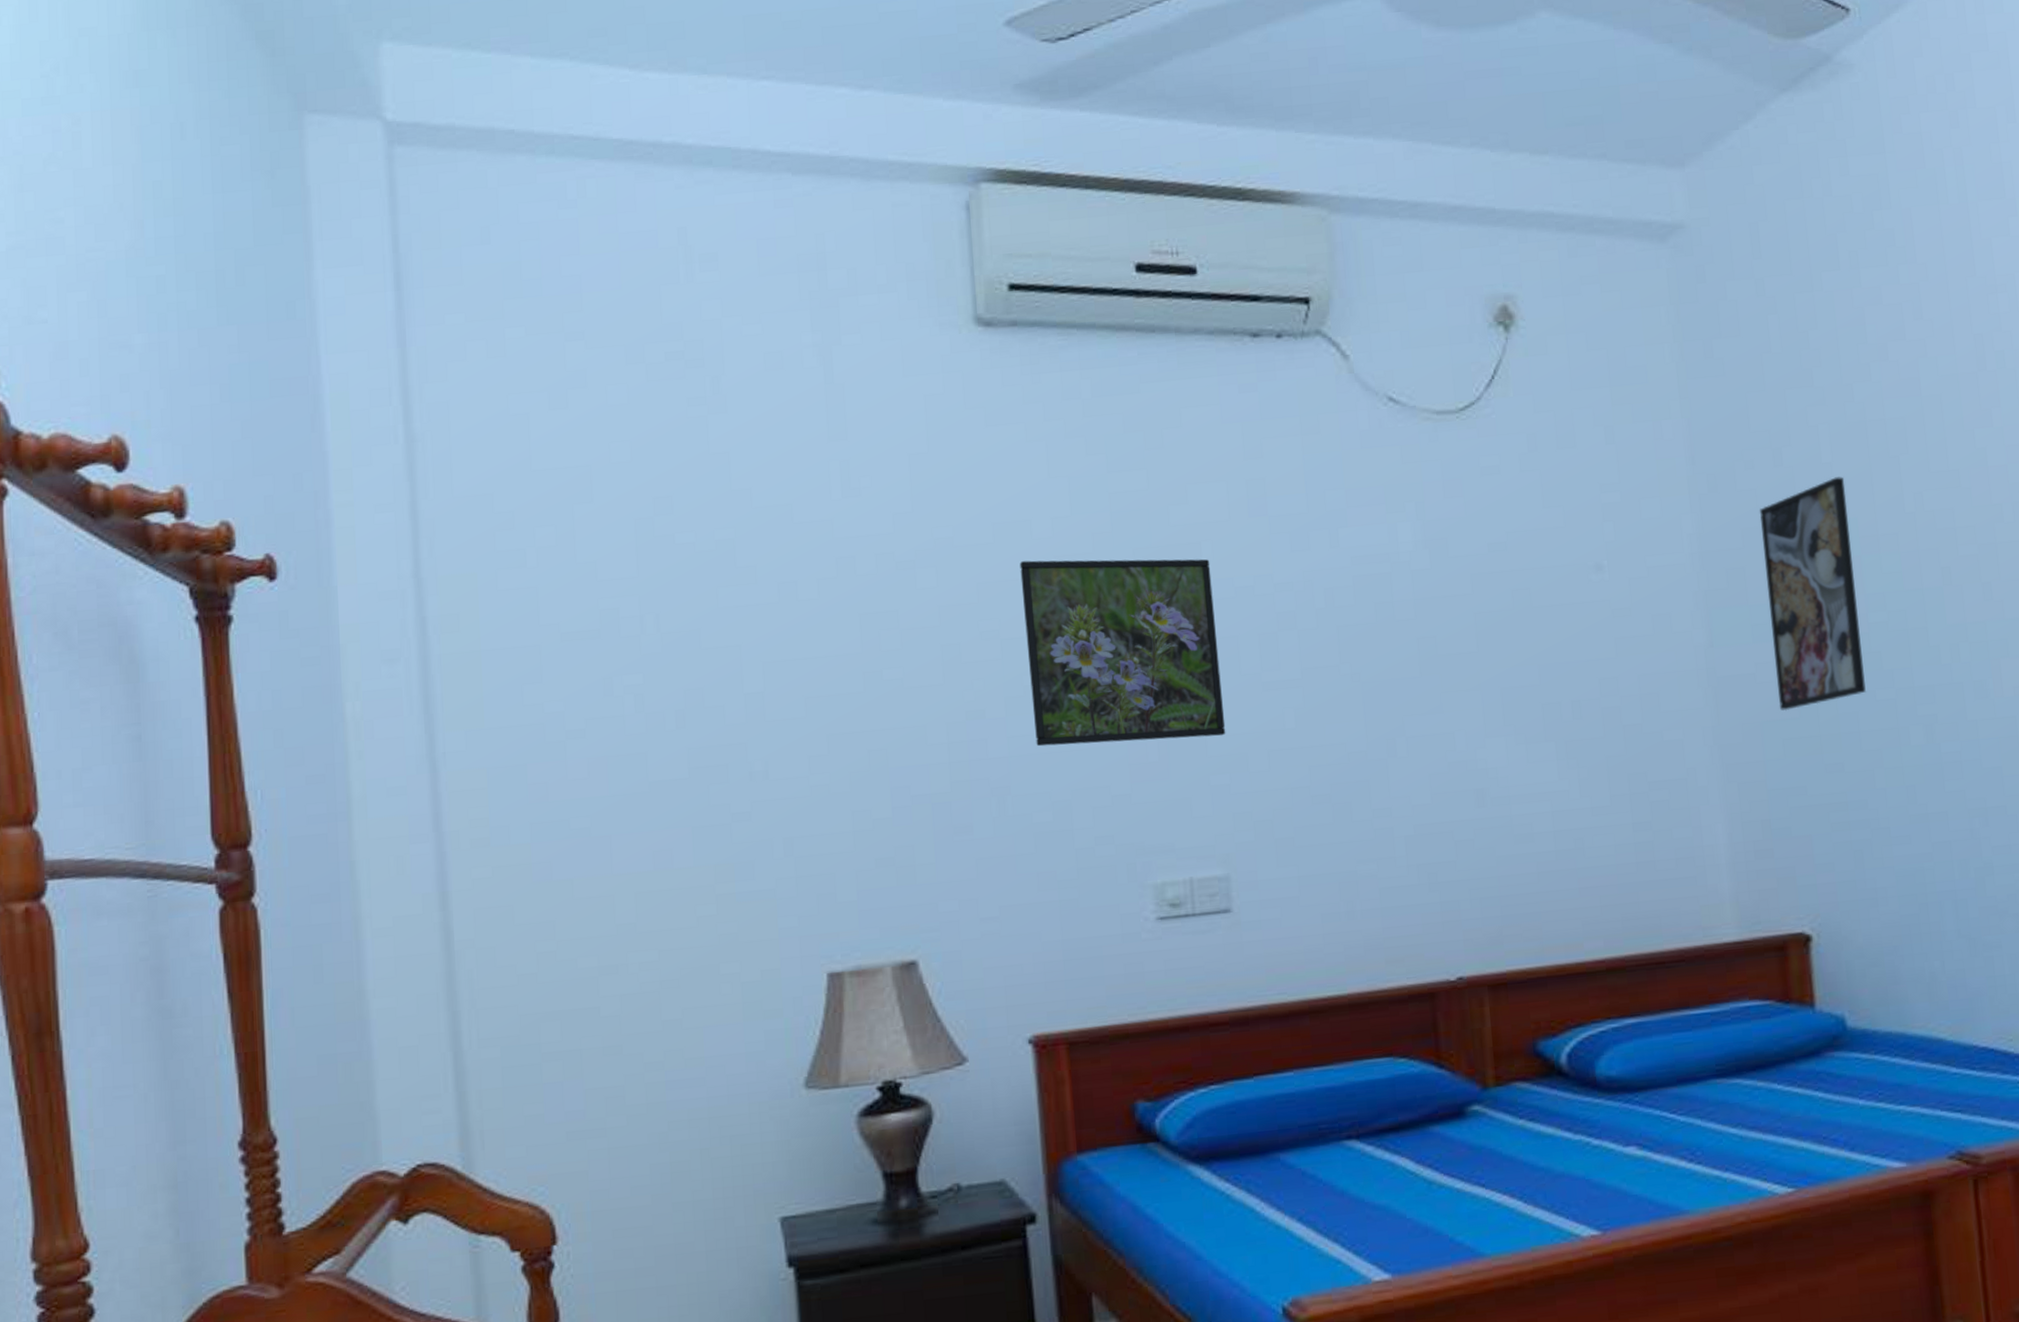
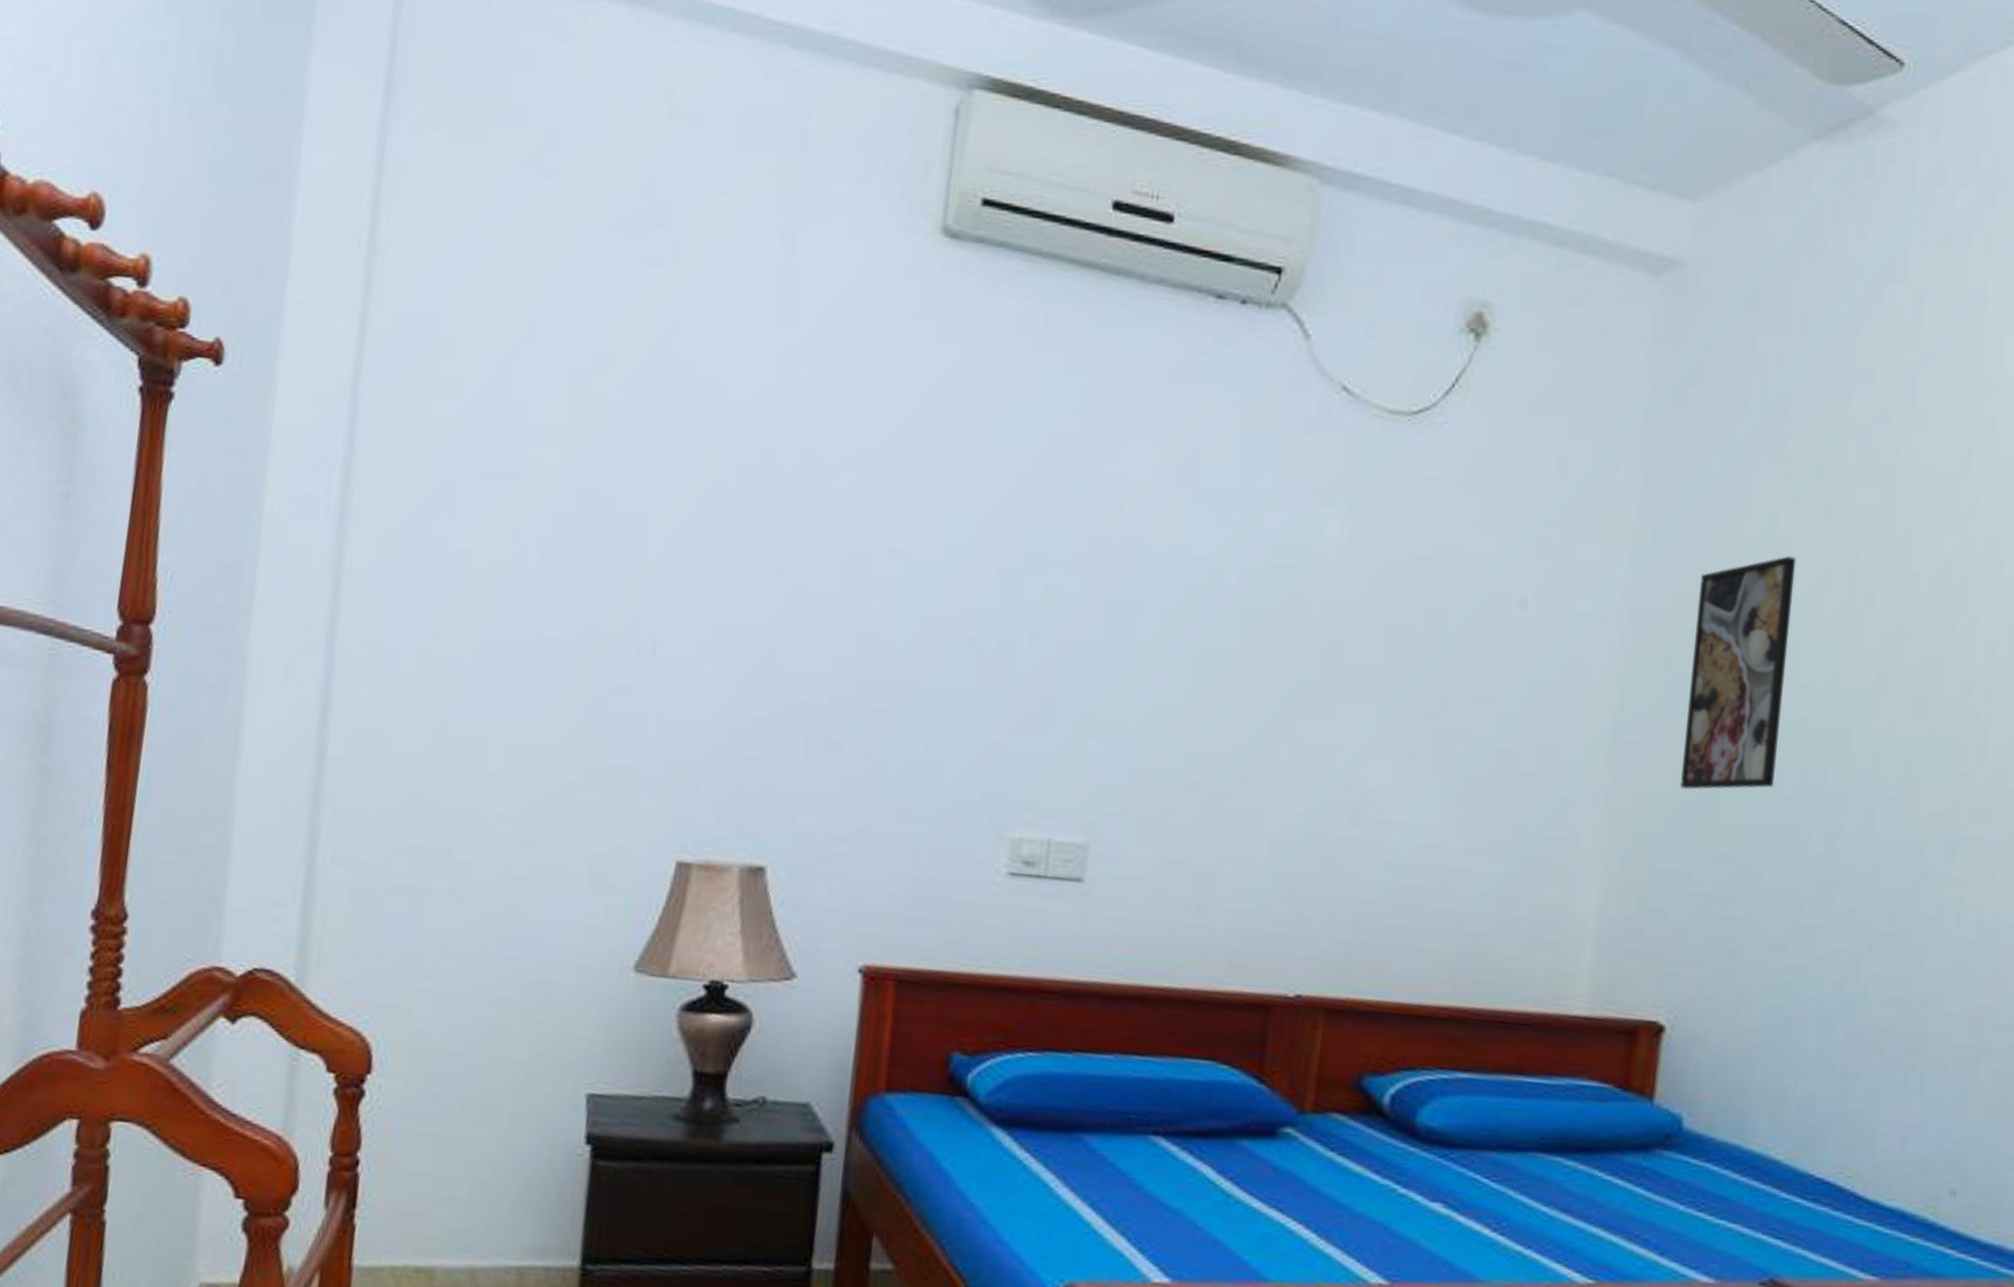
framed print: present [1019,559,1226,747] -> none [922,485,1130,702]

